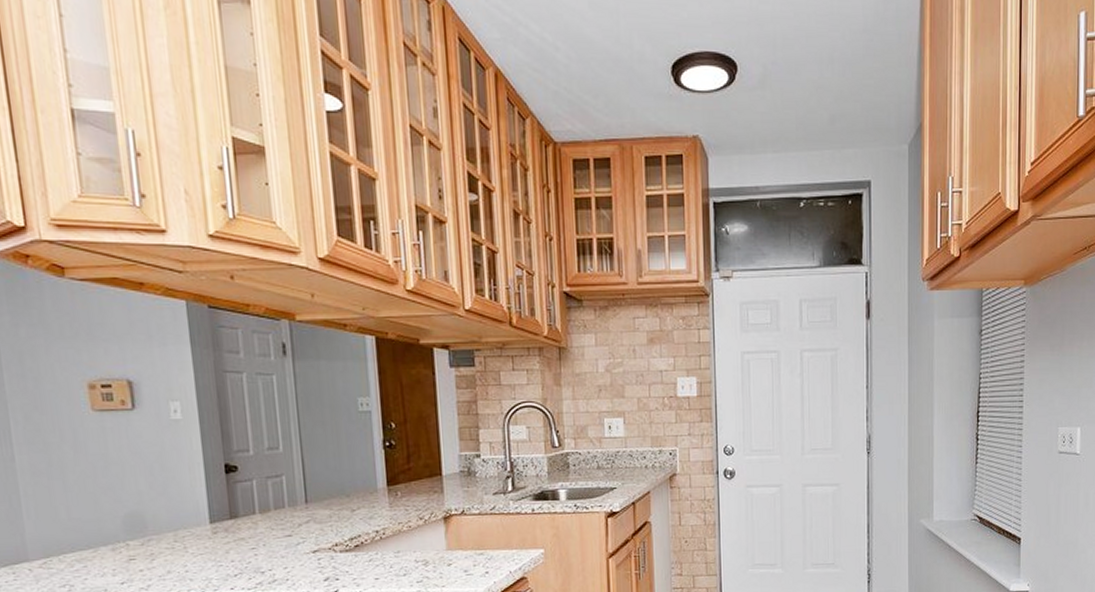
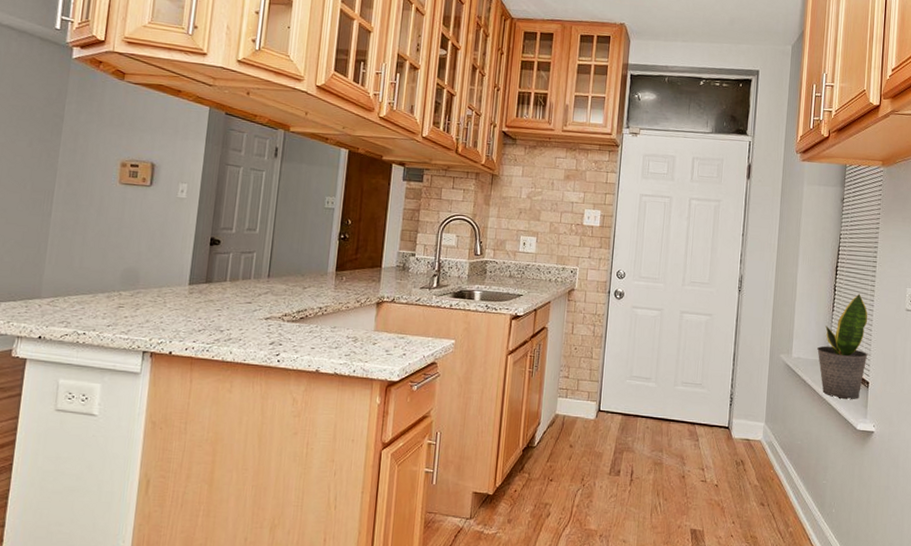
potted plant: none [961,440,1018,560] -> present [817,293,868,399]

